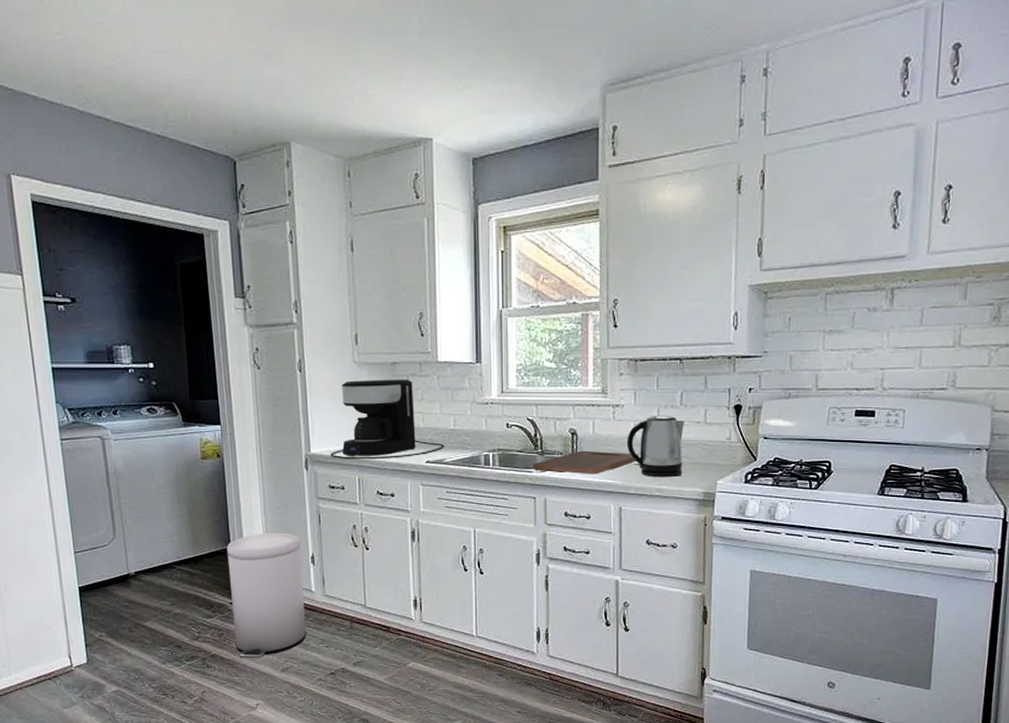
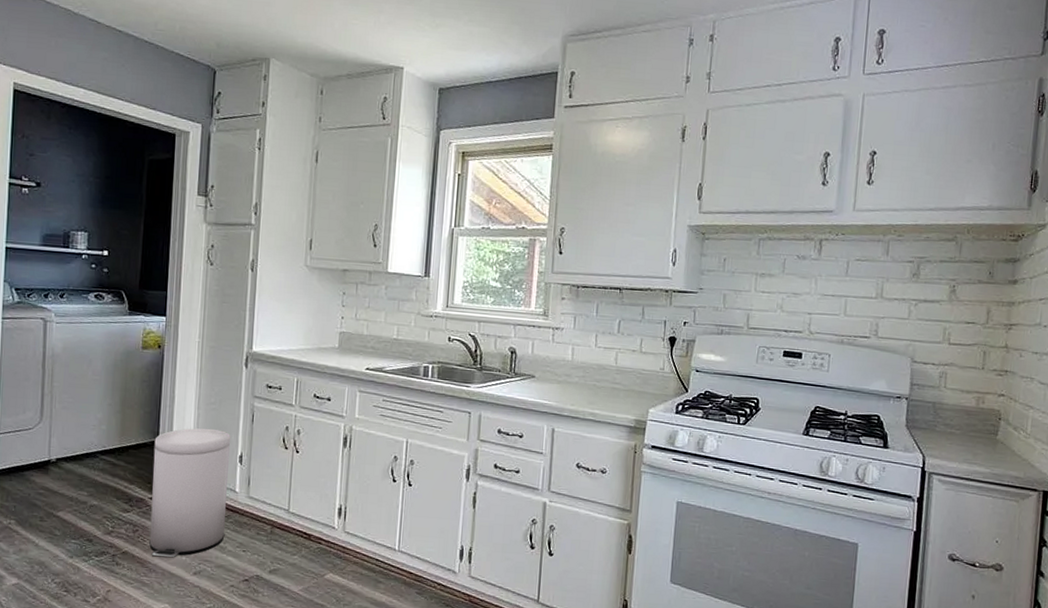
coffee maker: present [330,379,445,460] -> none [272,283,386,363]
cutting board: present [533,450,640,475] -> none [470,369,576,395]
kettle: present [626,415,684,478] -> none [563,340,621,403]

